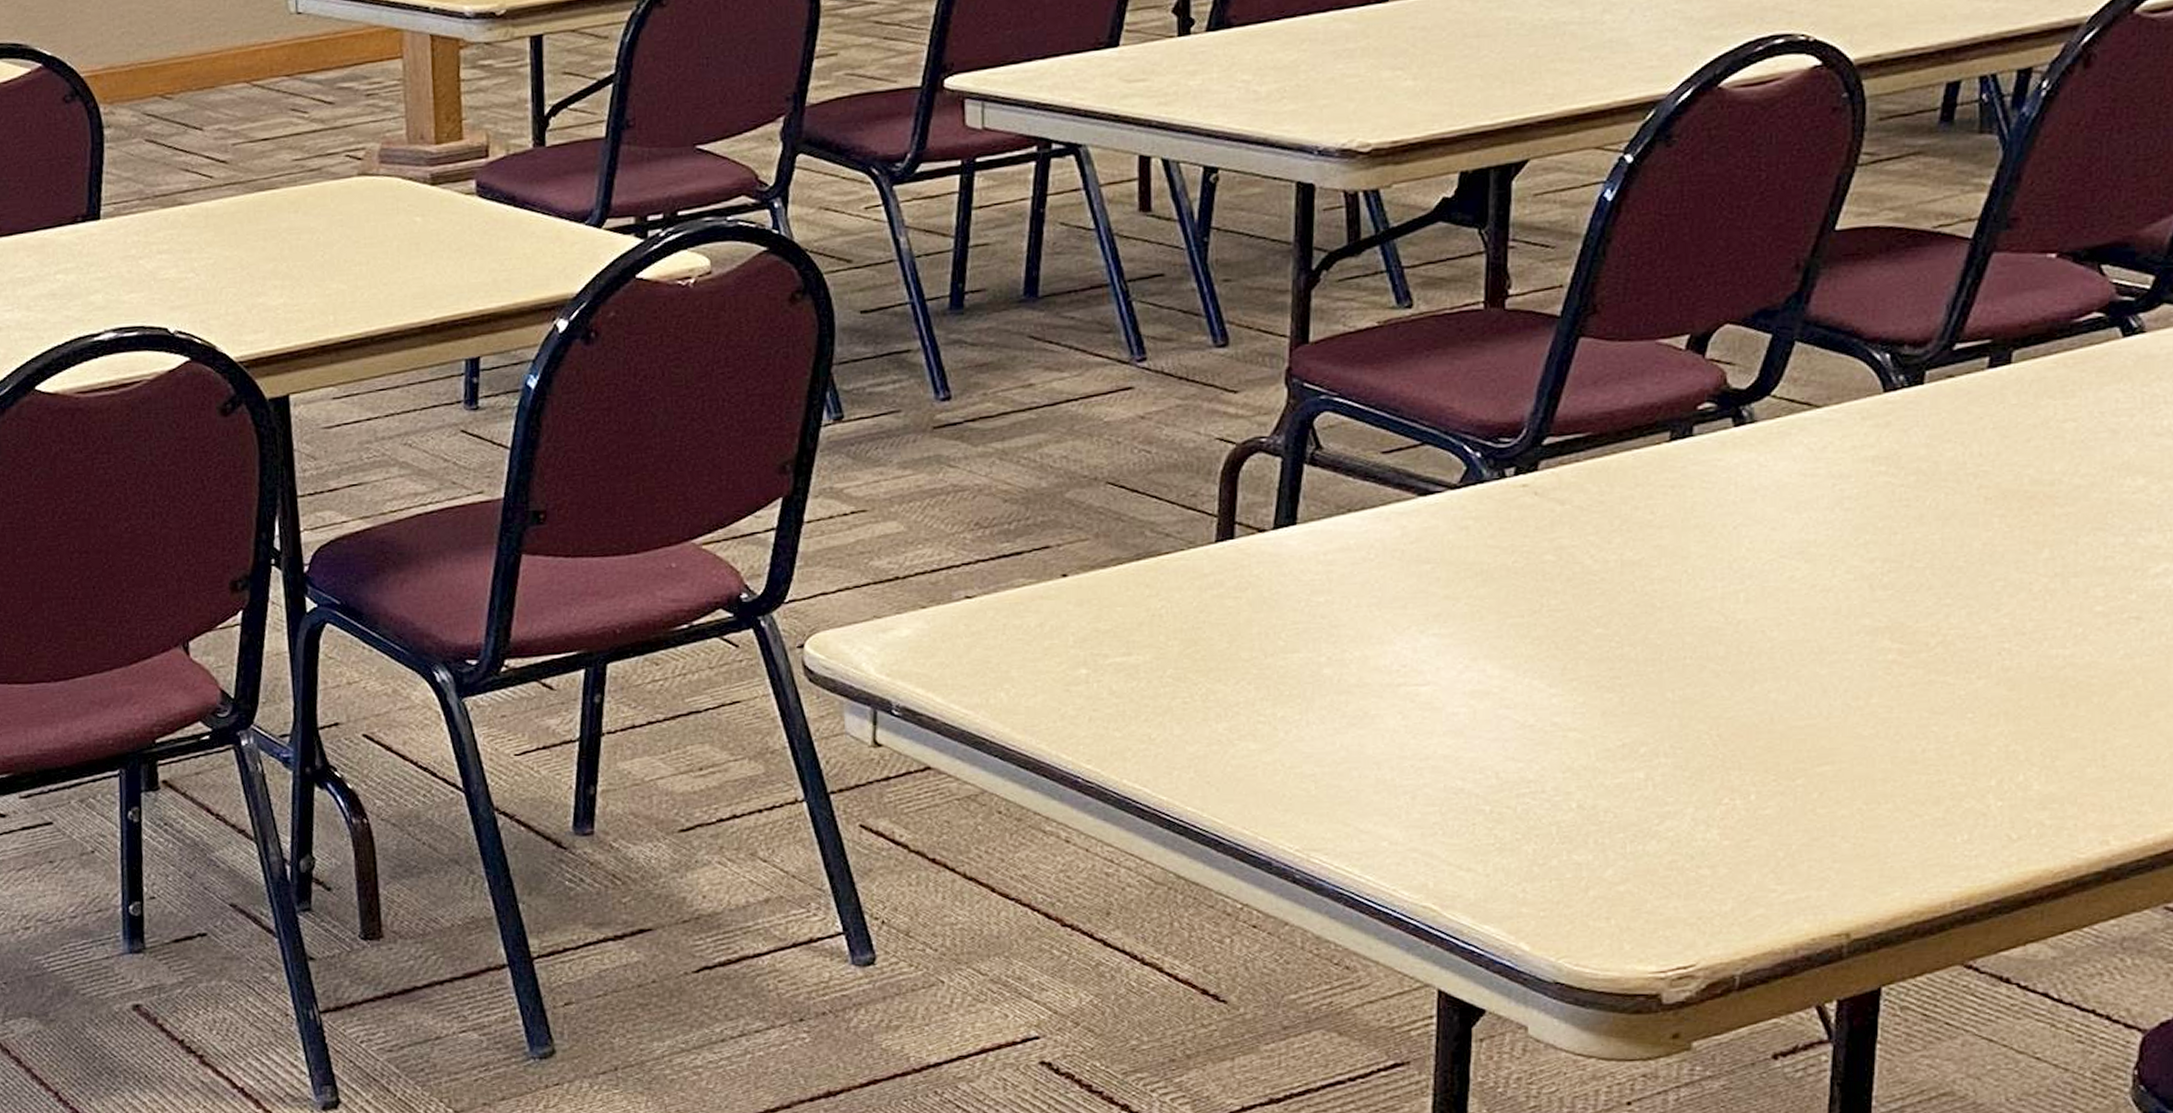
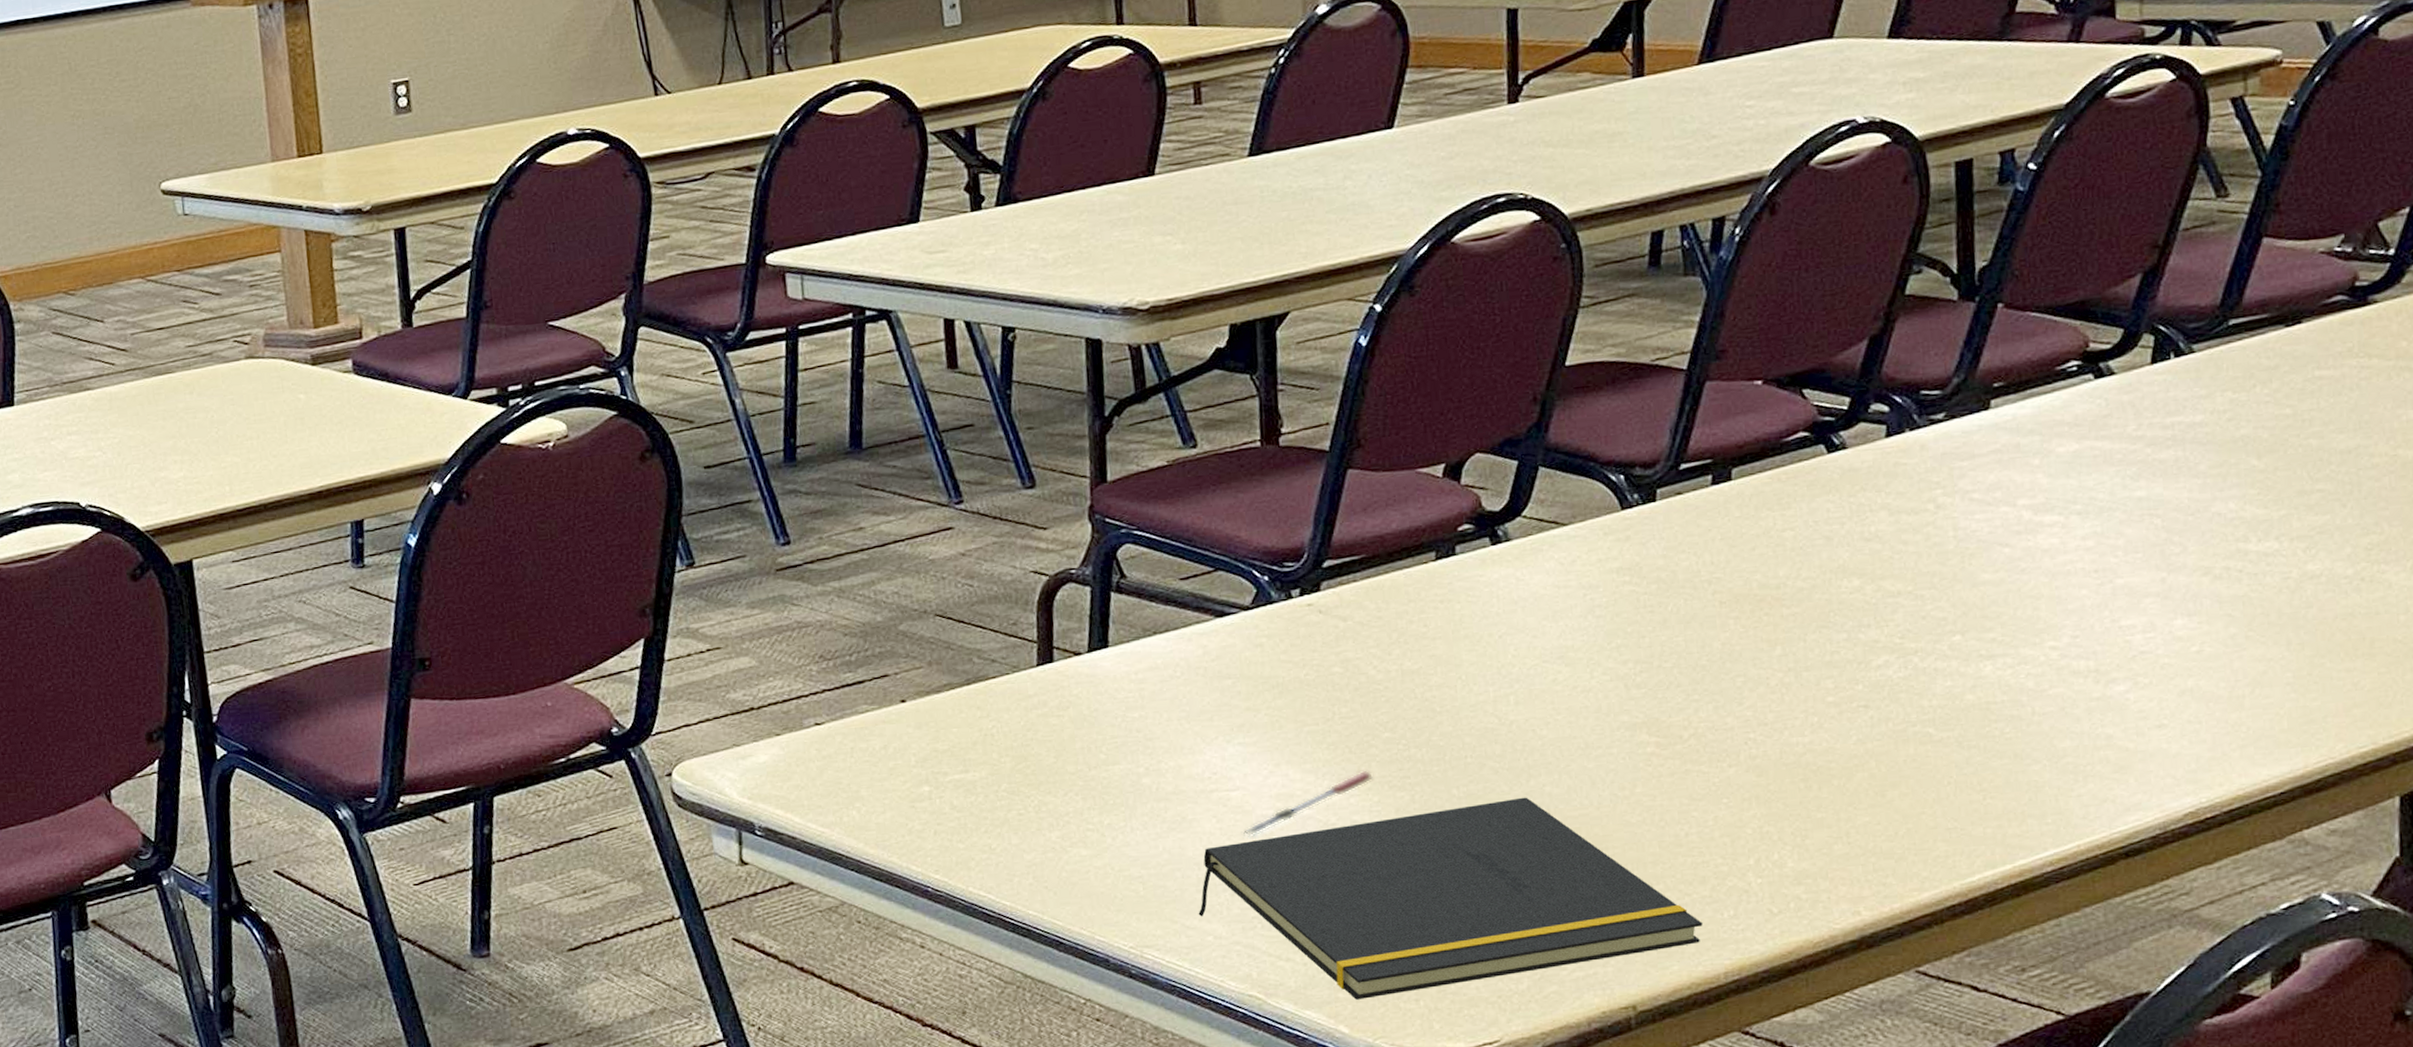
notepad: none [1374,703,1932,915] -> present [1198,797,1703,1000]
pen: none [1428,668,1581,735] -> present [1241,770,1374,836]

